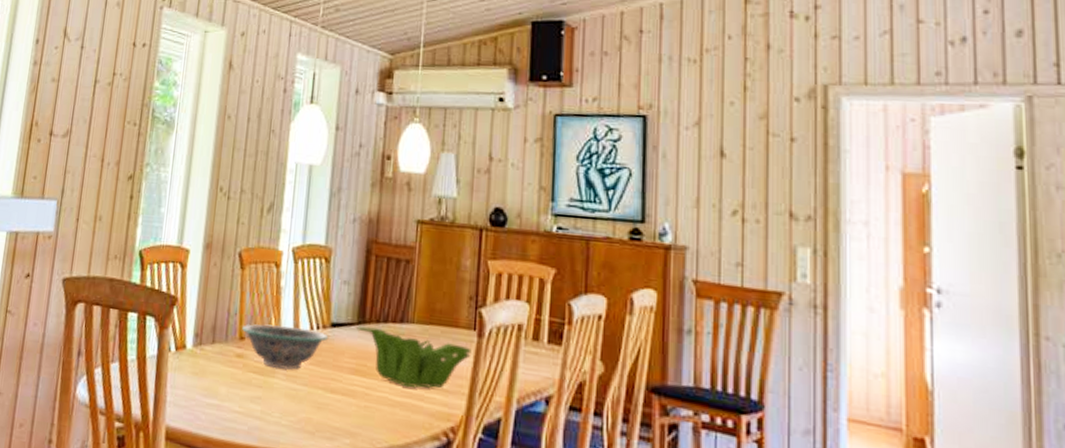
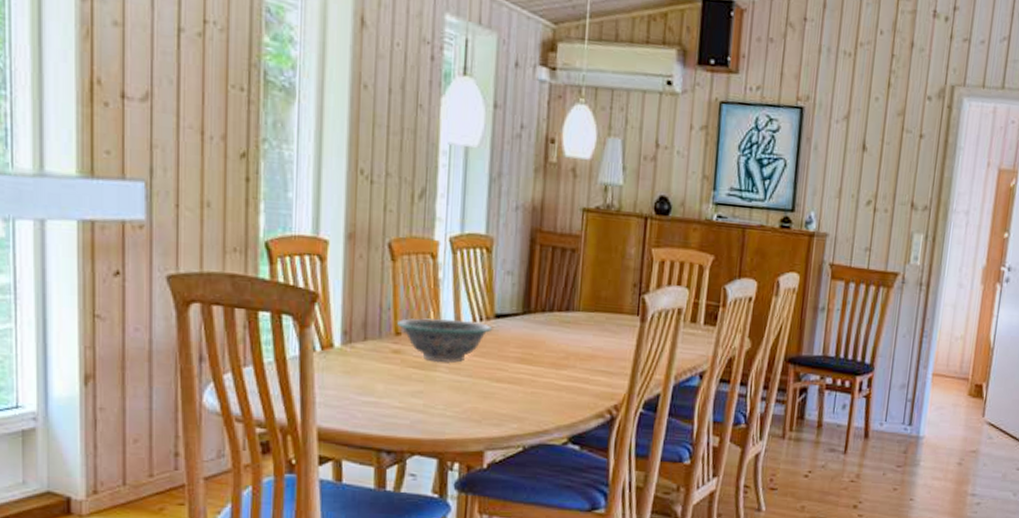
plant: present [357,326,471,388] -> none [522,316,635,373]

